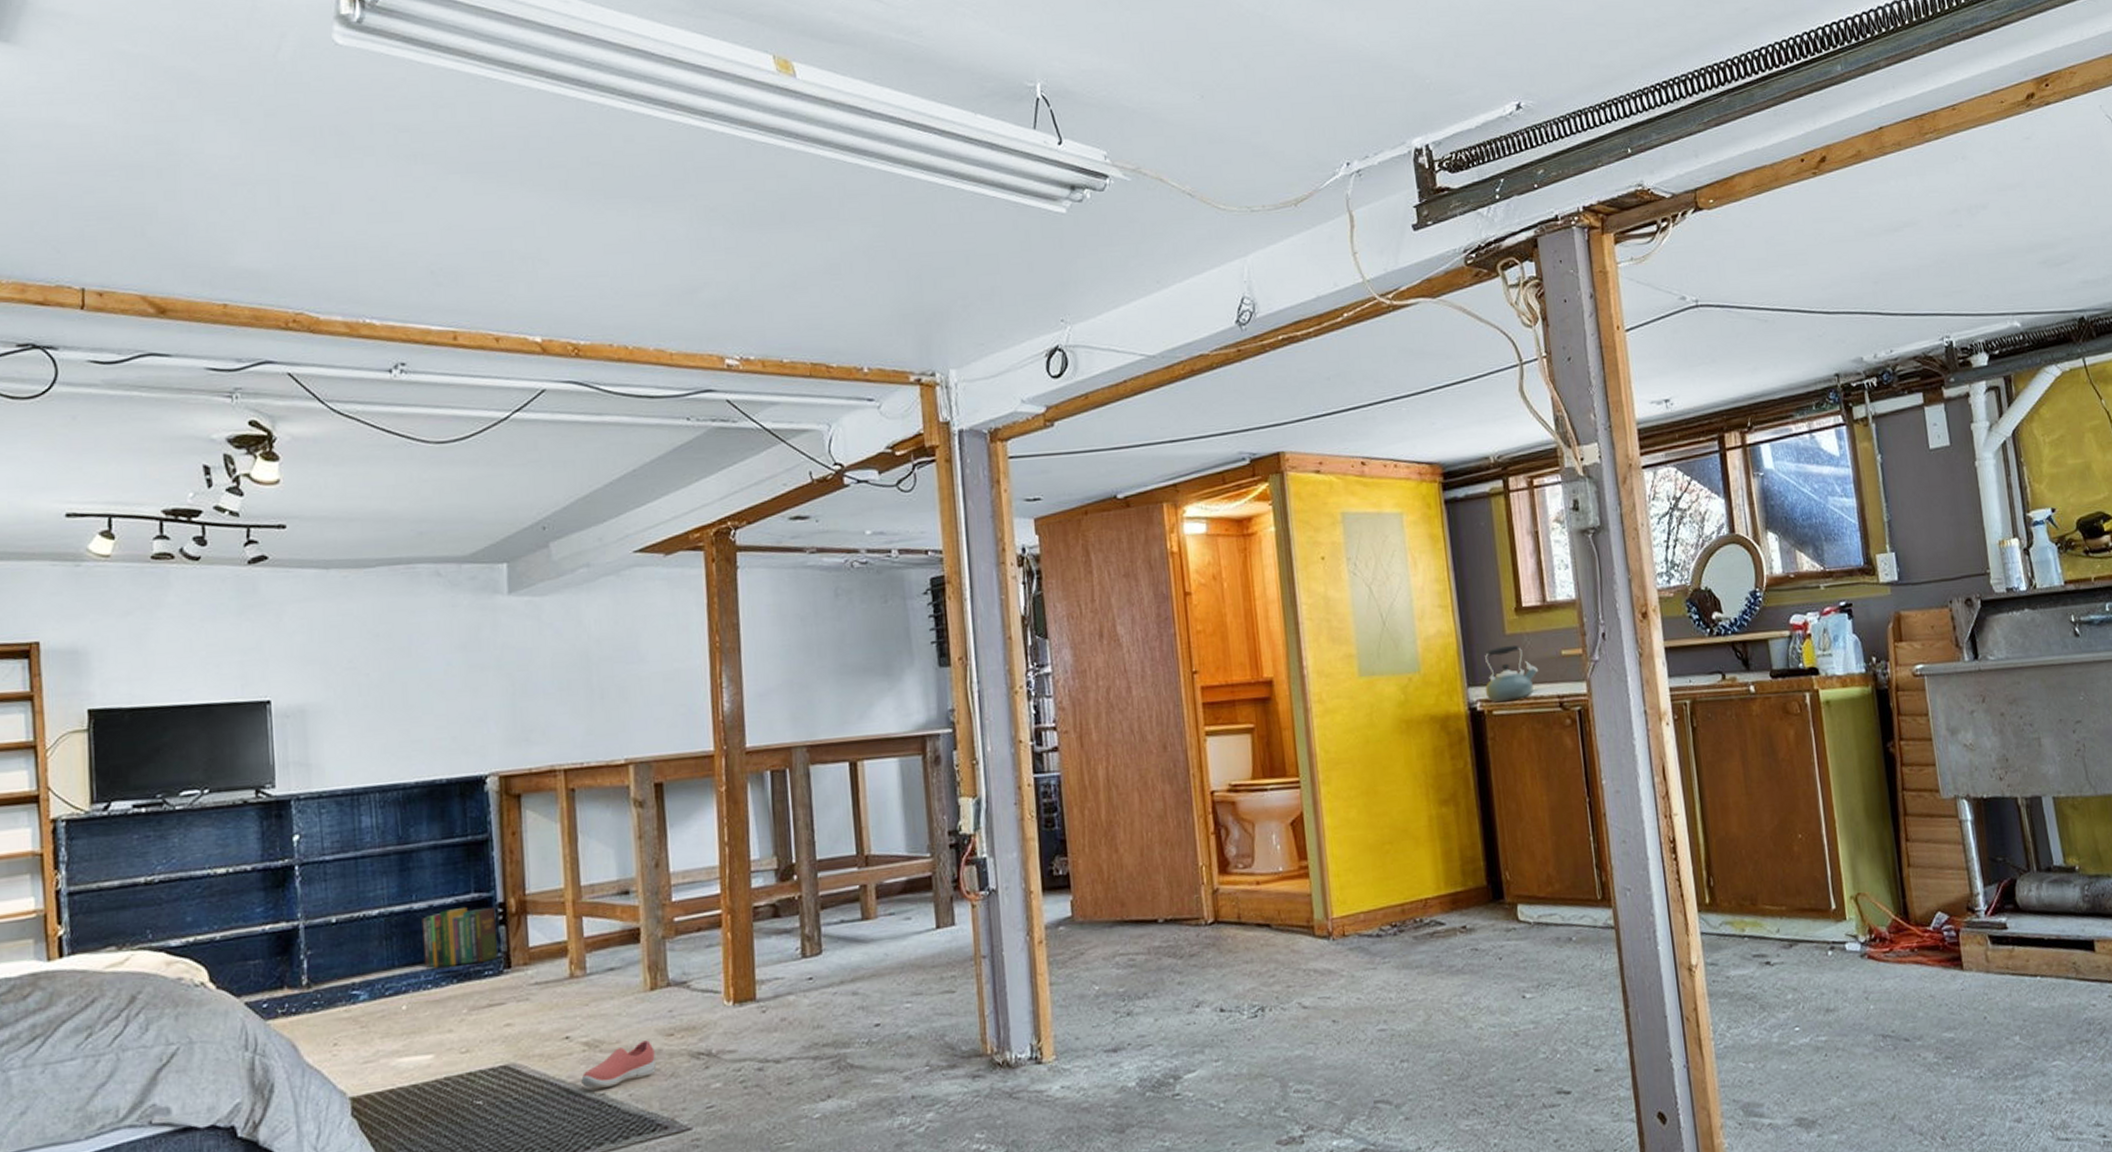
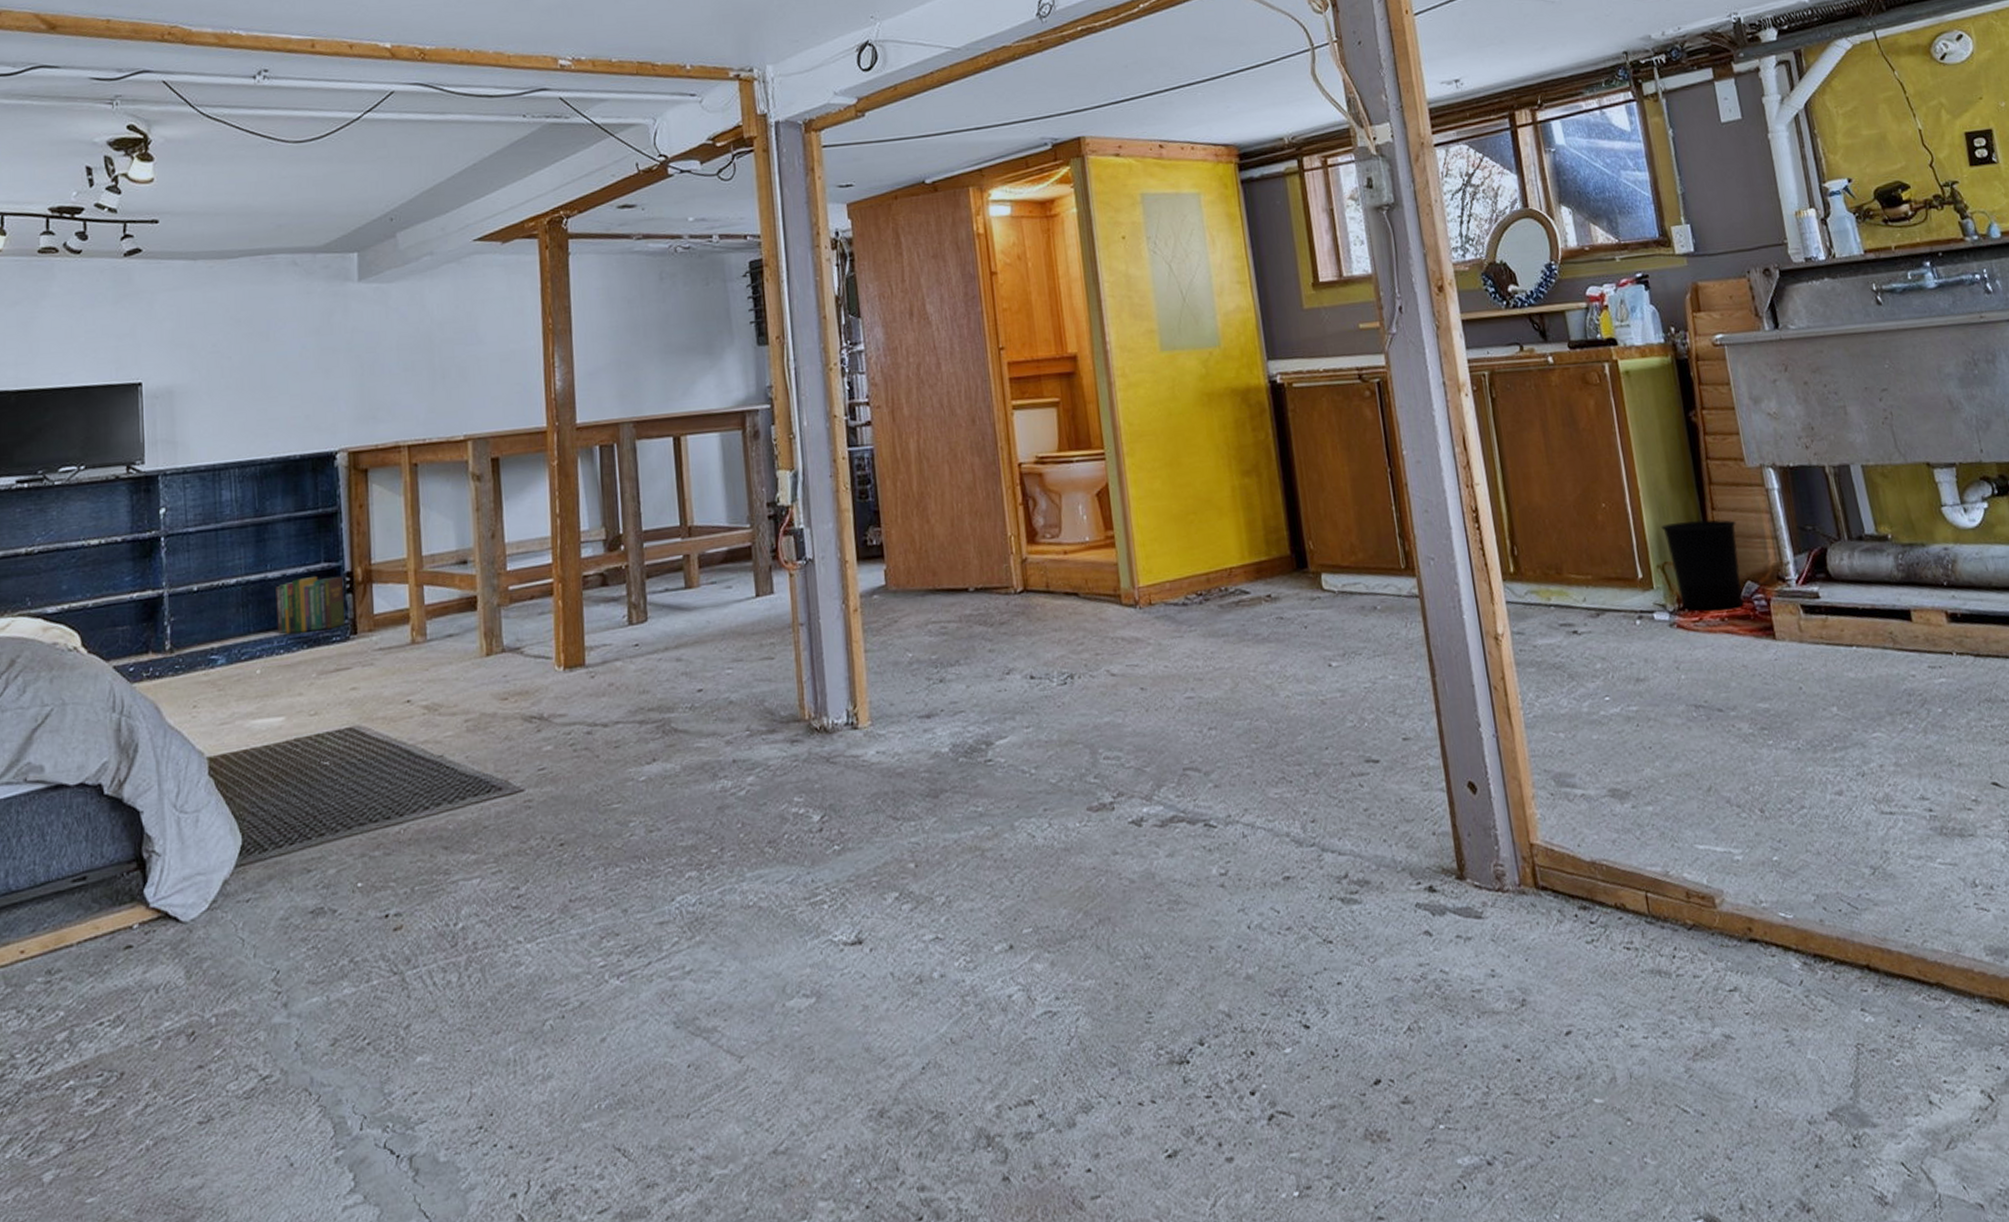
shoe: present [581,1040,656,1089] -> none [421,704,491,751]
kettle: present [1485,644,1539,704] -> none [1284,319,1338,377]
waste bin: none [1856,850,1933,942] -> present [1661,519,1744,611]

